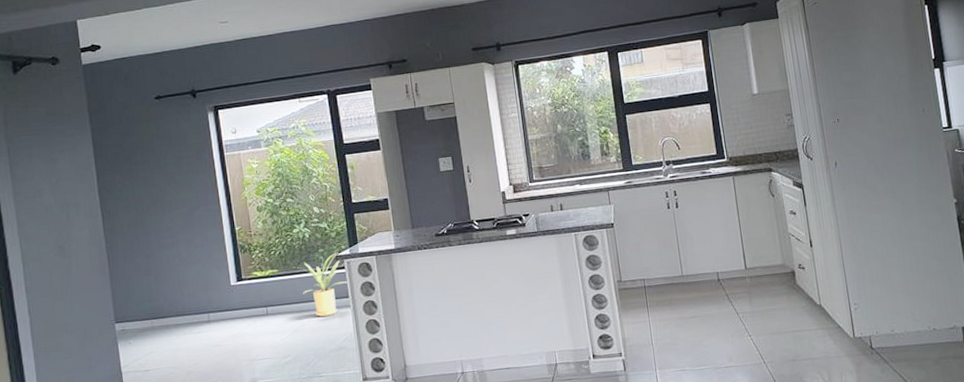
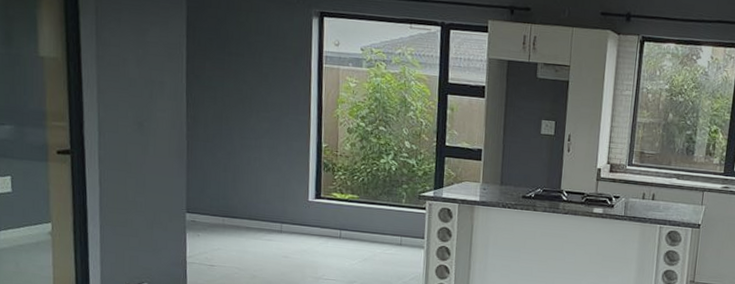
house plant: present [293,252,347,317] -> none [374,192,426,252]

